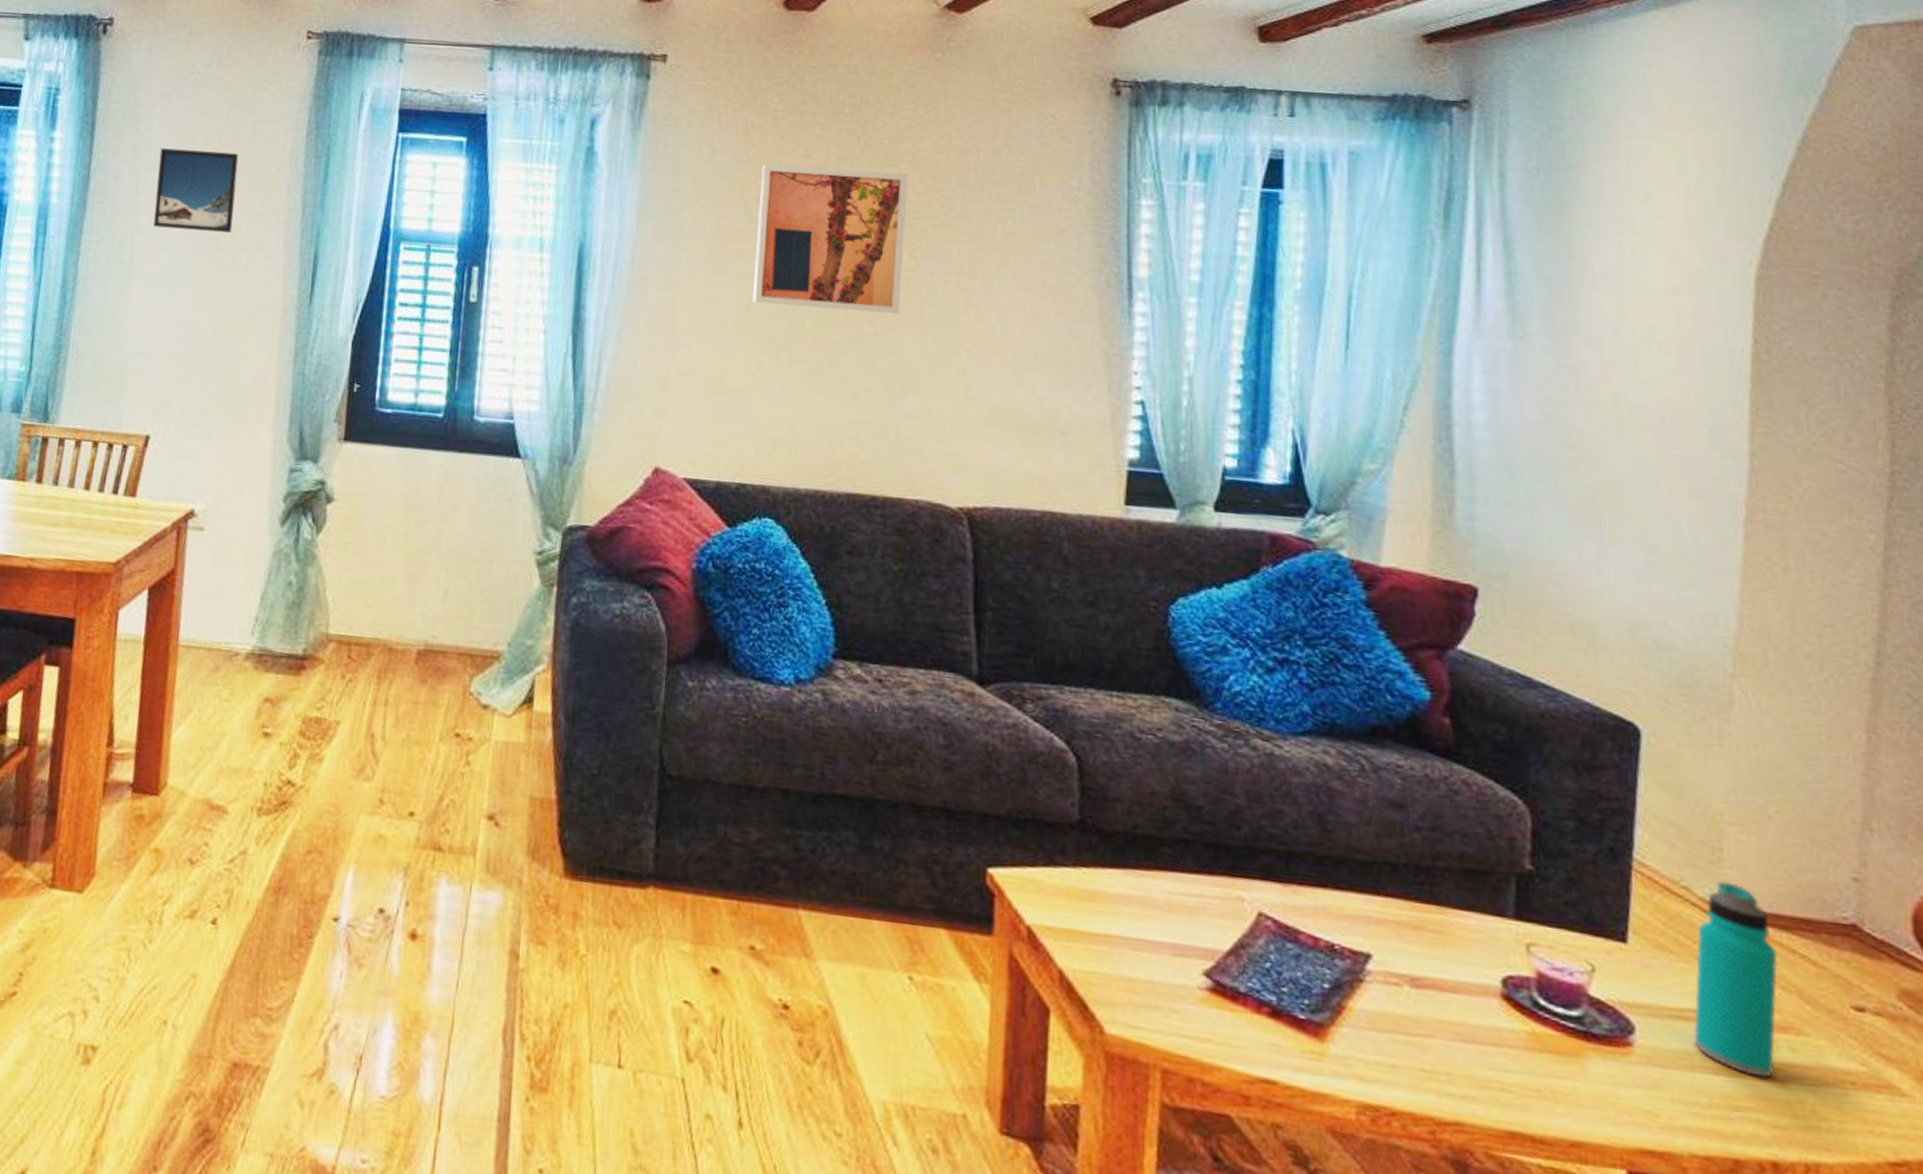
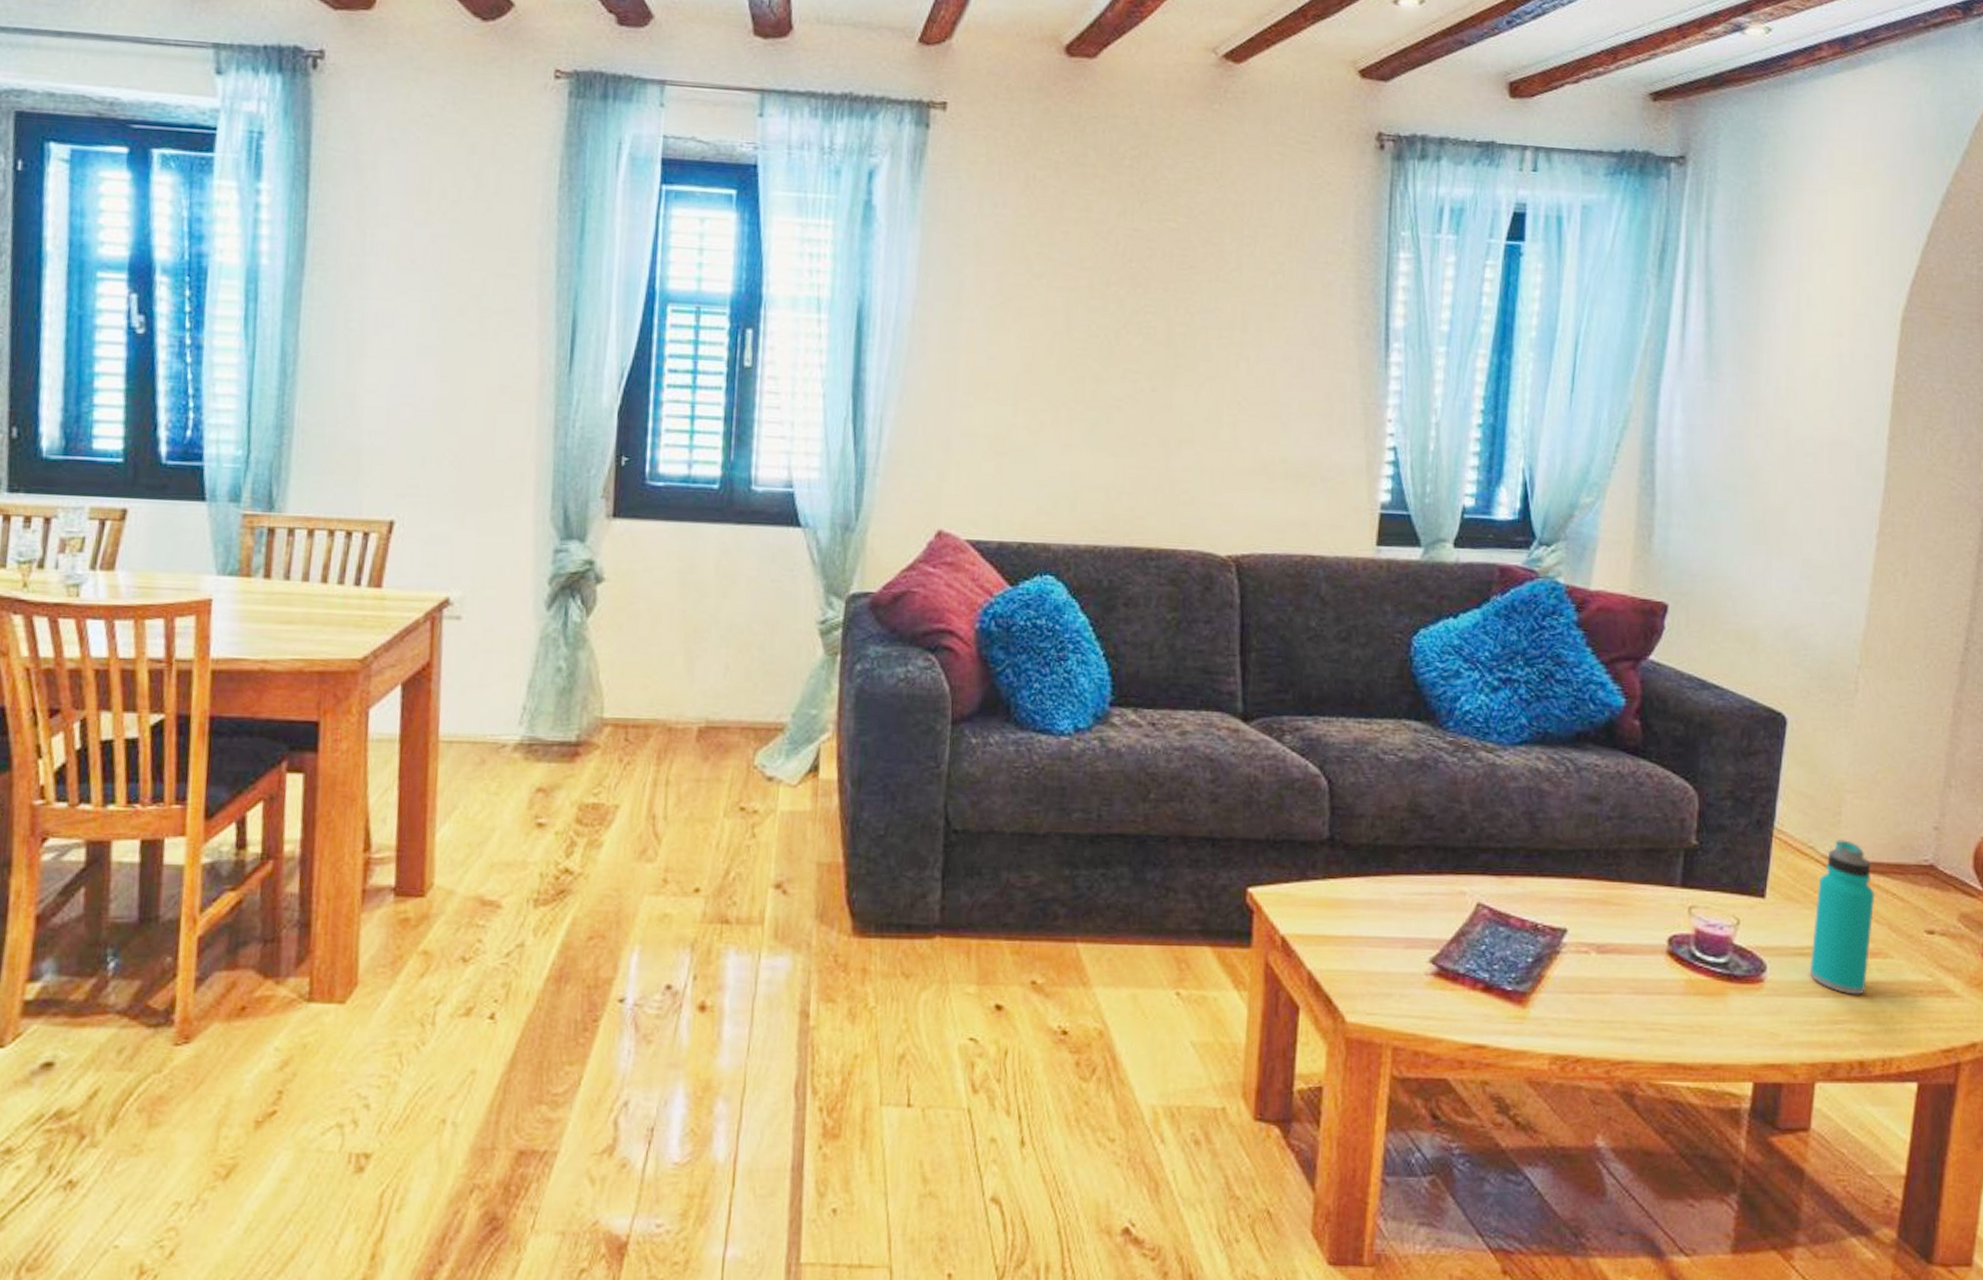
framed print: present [153,148,239,233] -> none [385,201,482,296]
wall art: present [753,164,908,315] -> none [1034,218,1185,370]

